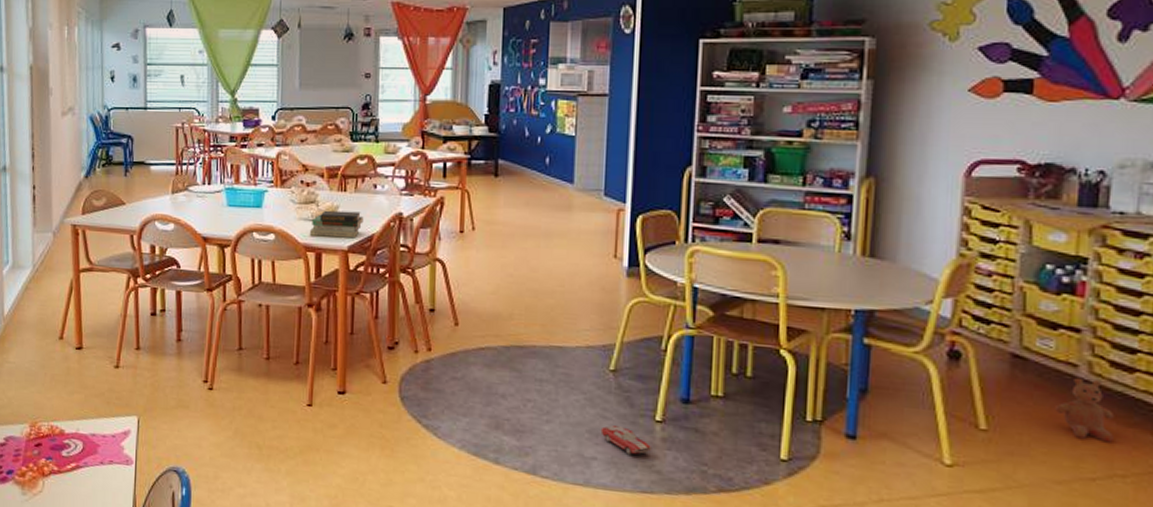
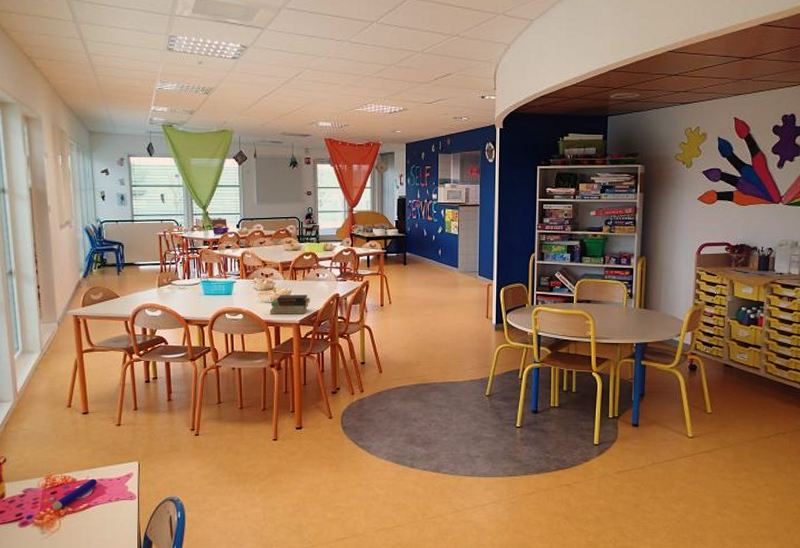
marker pen: none [36,432,88,468] -> present [52,478,97,511]
toy car: present [600,425,652,455] -> none [481,433,515,451]
stuffed animal: present [1055,377,1115,443] -> none [748,376,779,414]

